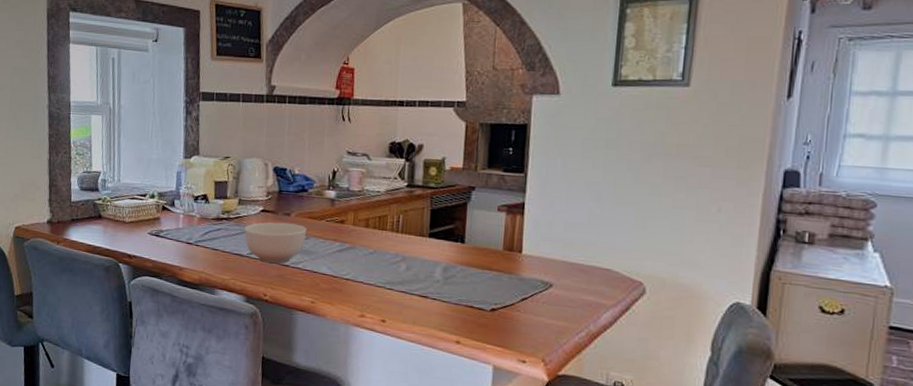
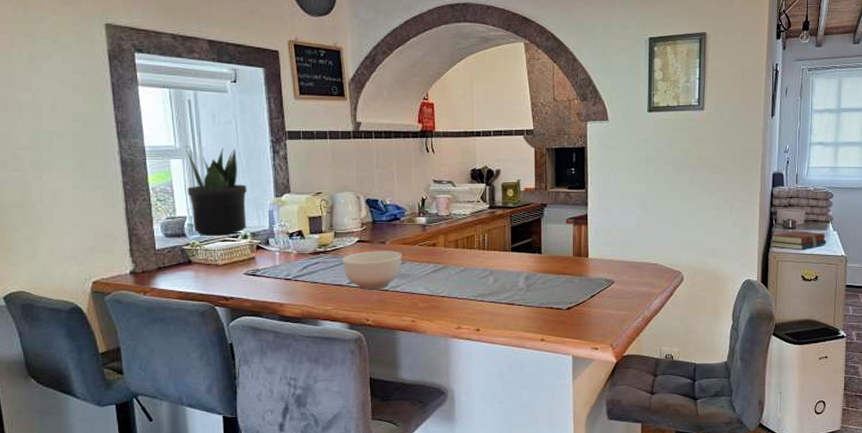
planter: none [103,104,159,193] -> present [185,147,247,236]
books: none [774,246,862,274] -> present [770,231,827,251]

